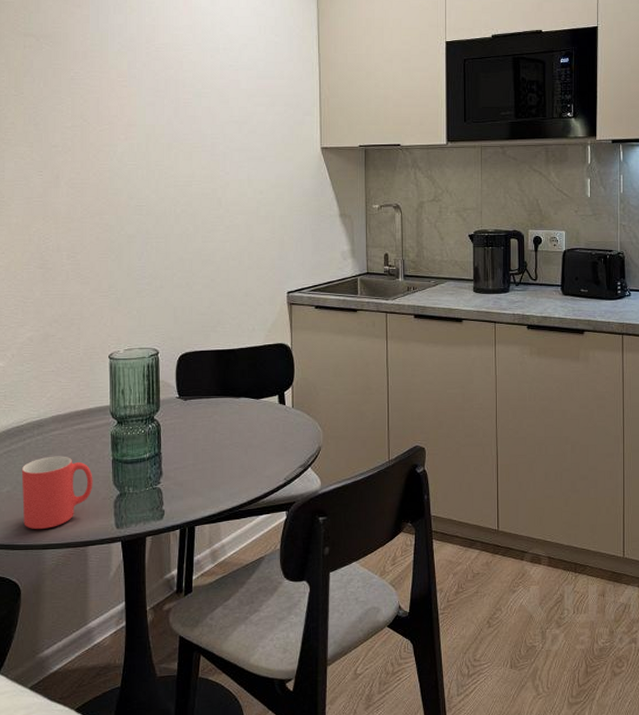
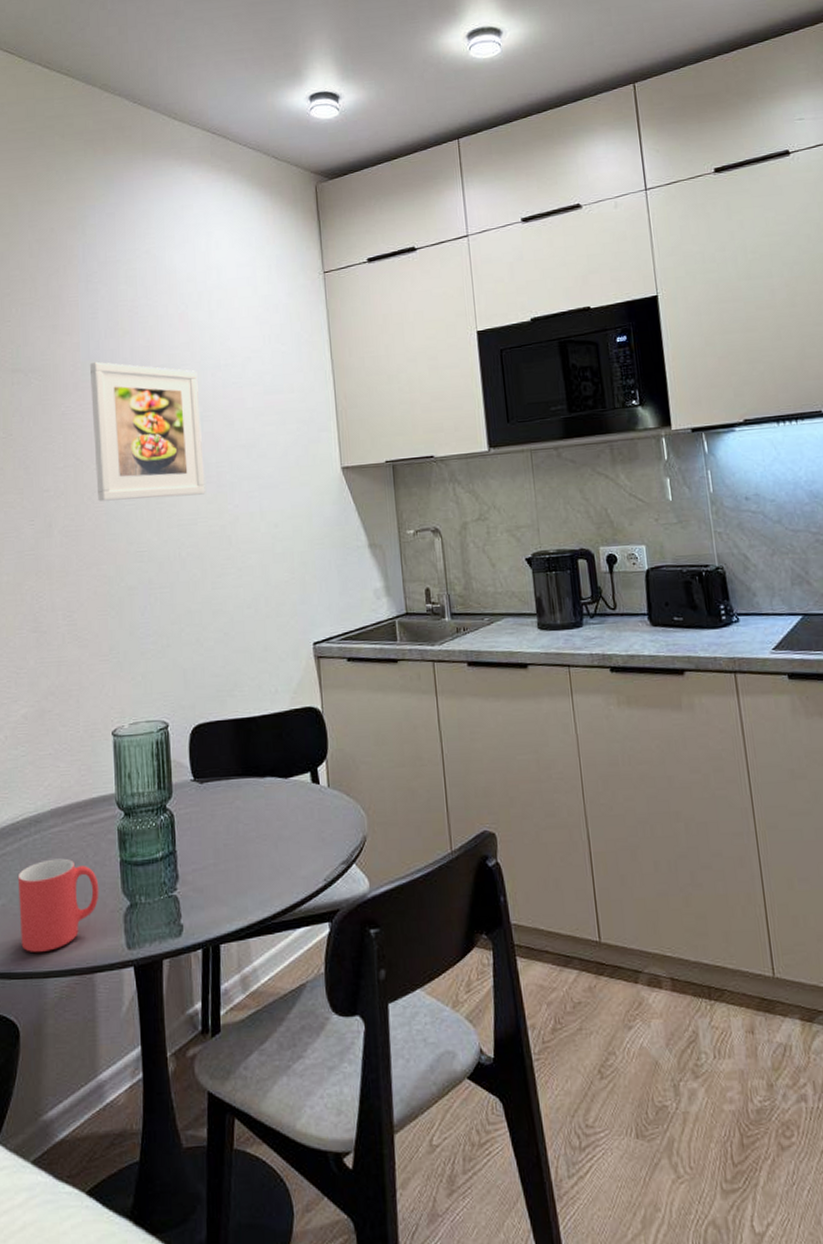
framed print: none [98,34,200,161] -> present [89,361,205,501]

